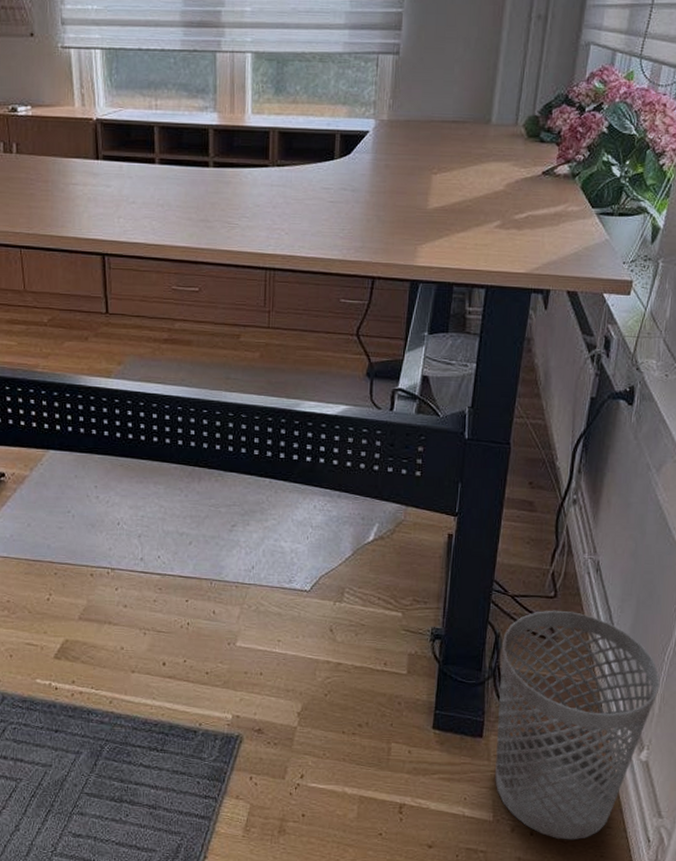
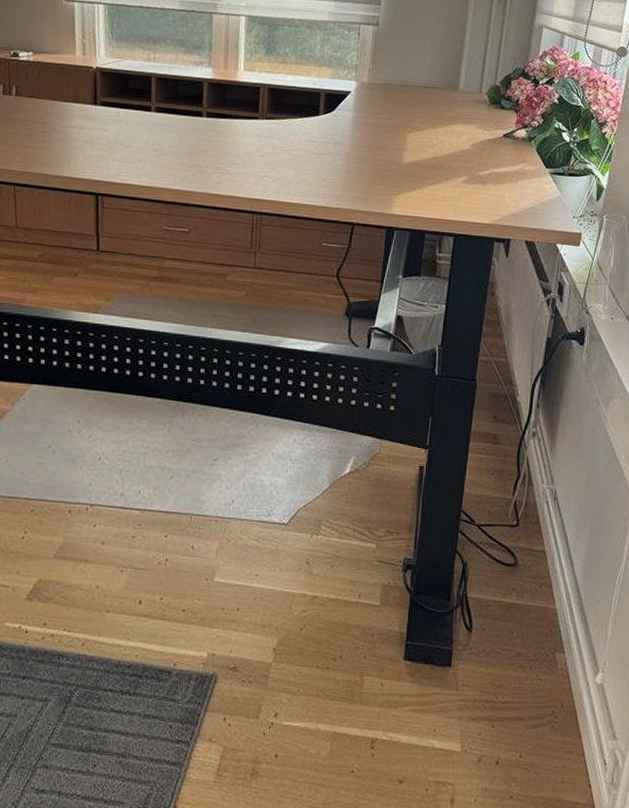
wastebasket: present [495,610,660,840] -> none [463,538,612,767]

